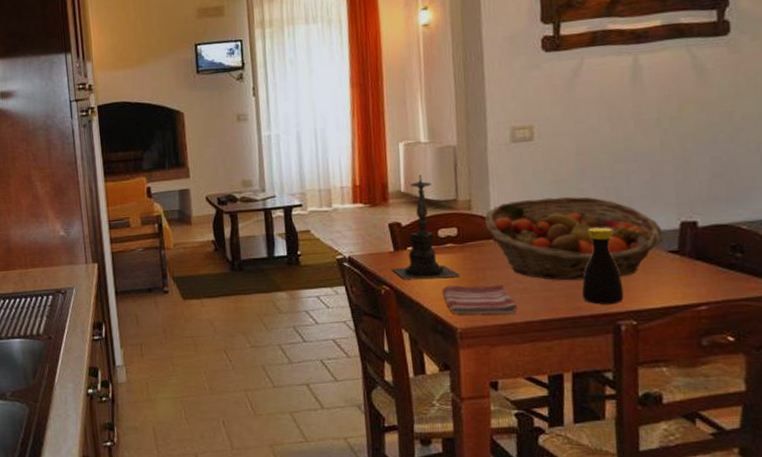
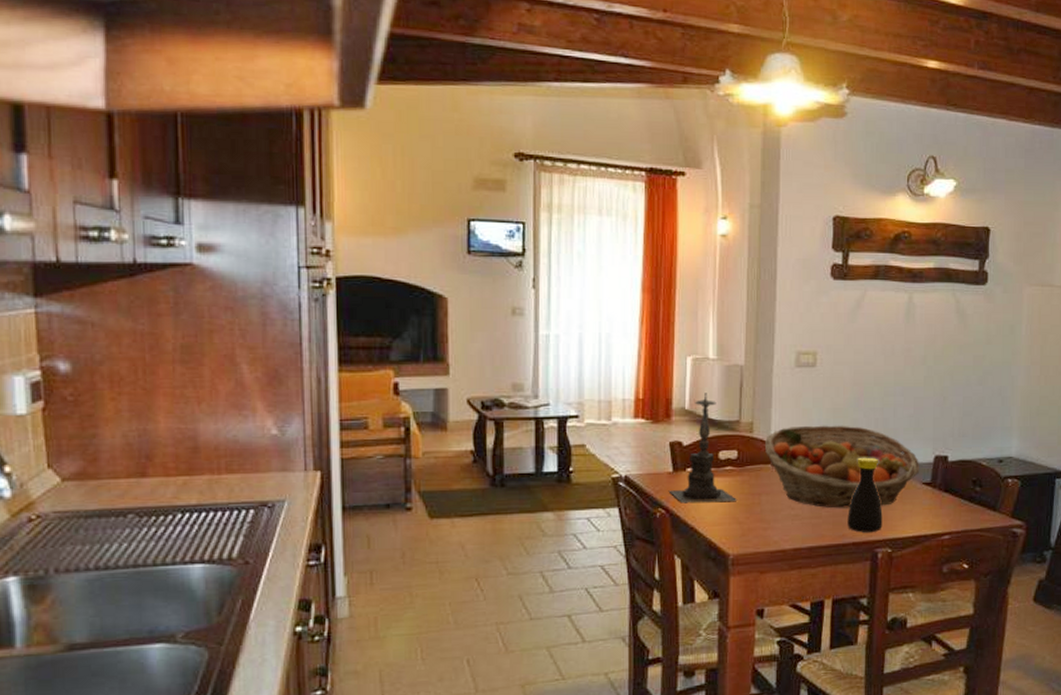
dish towel: present [442,284,517,315] -> none [718,510,787,541]

